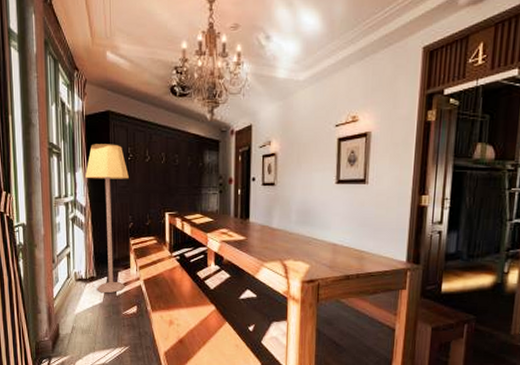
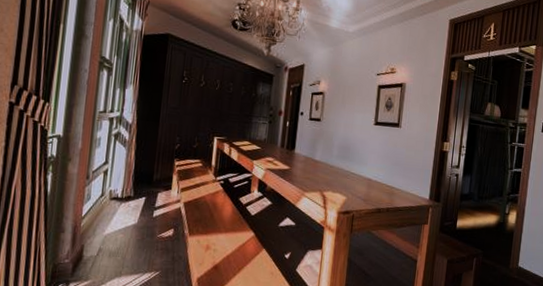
lamp: present [85,144,129,293] -> none [132,63,182,214]

